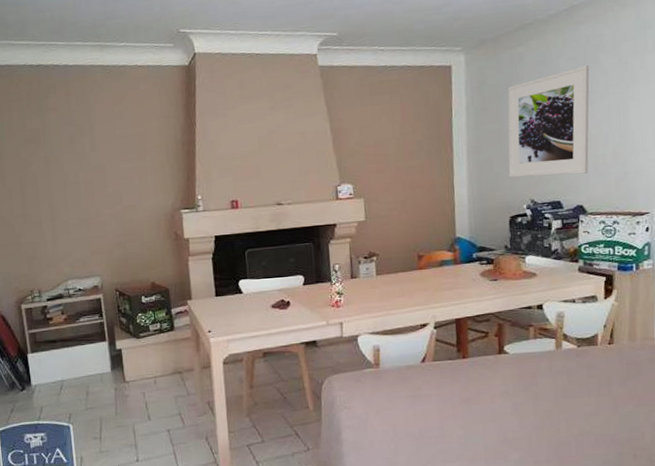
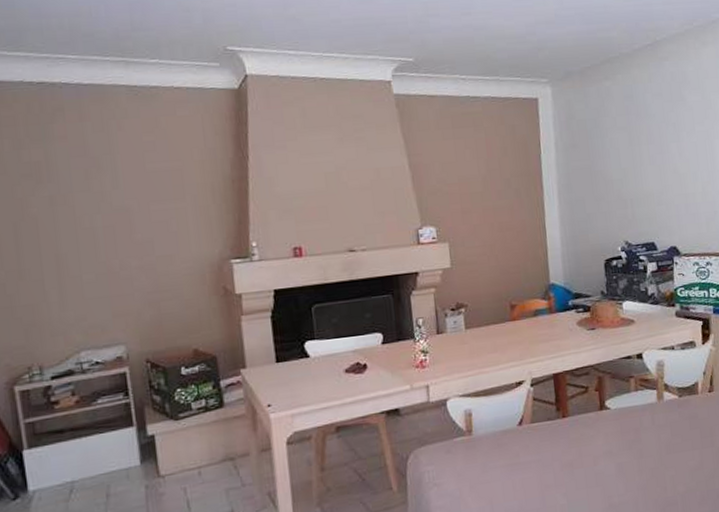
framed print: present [507,65,590,178] -> none [597,102,680,218]

